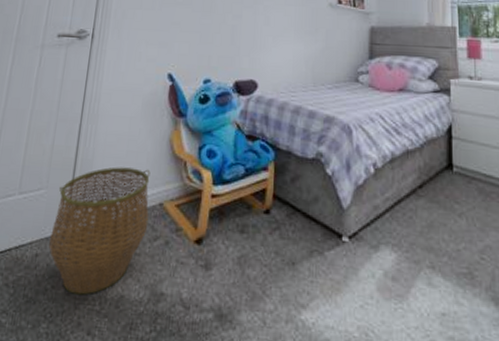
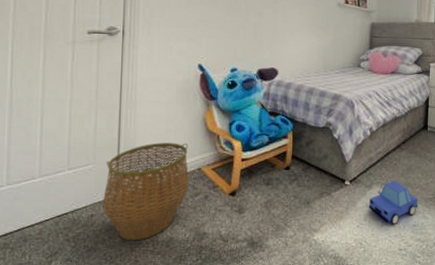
toy car: none [375,240,447,310] -> present [368,180,418,224]

